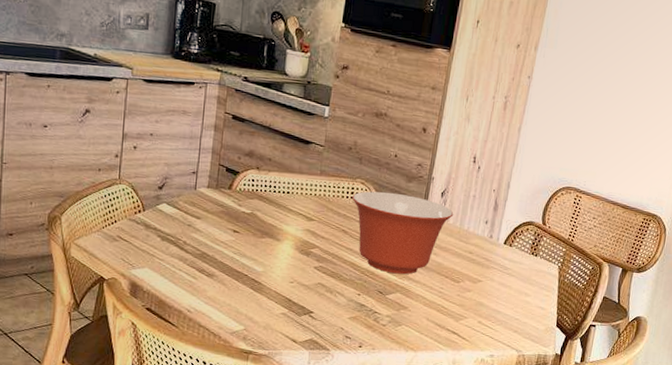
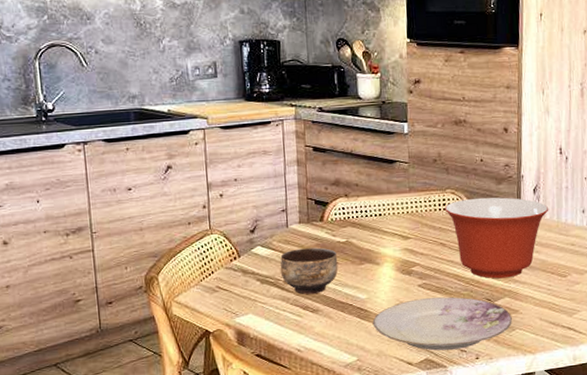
ceramic bowl: none [182,212,240,259] -> present [280,247,338,294]
plate: none [264,280,400,335] -> present [372,296,512,351]

